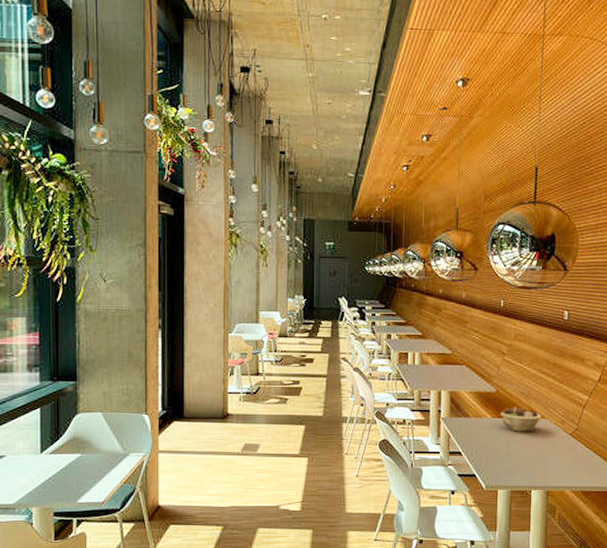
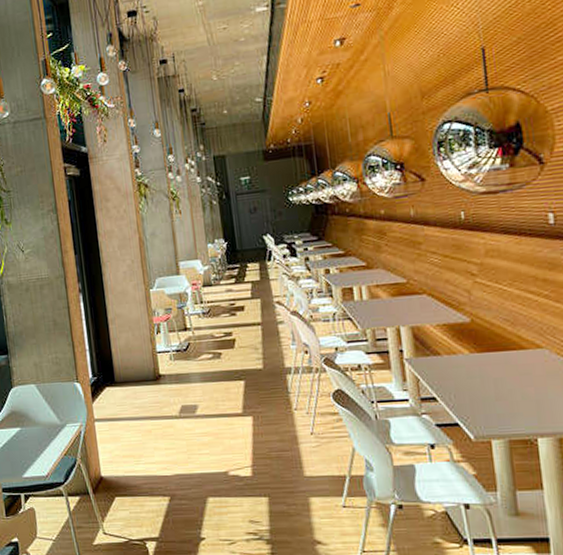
succulent planter: present [500,406,542,432] -> none [479,337,538,368]

